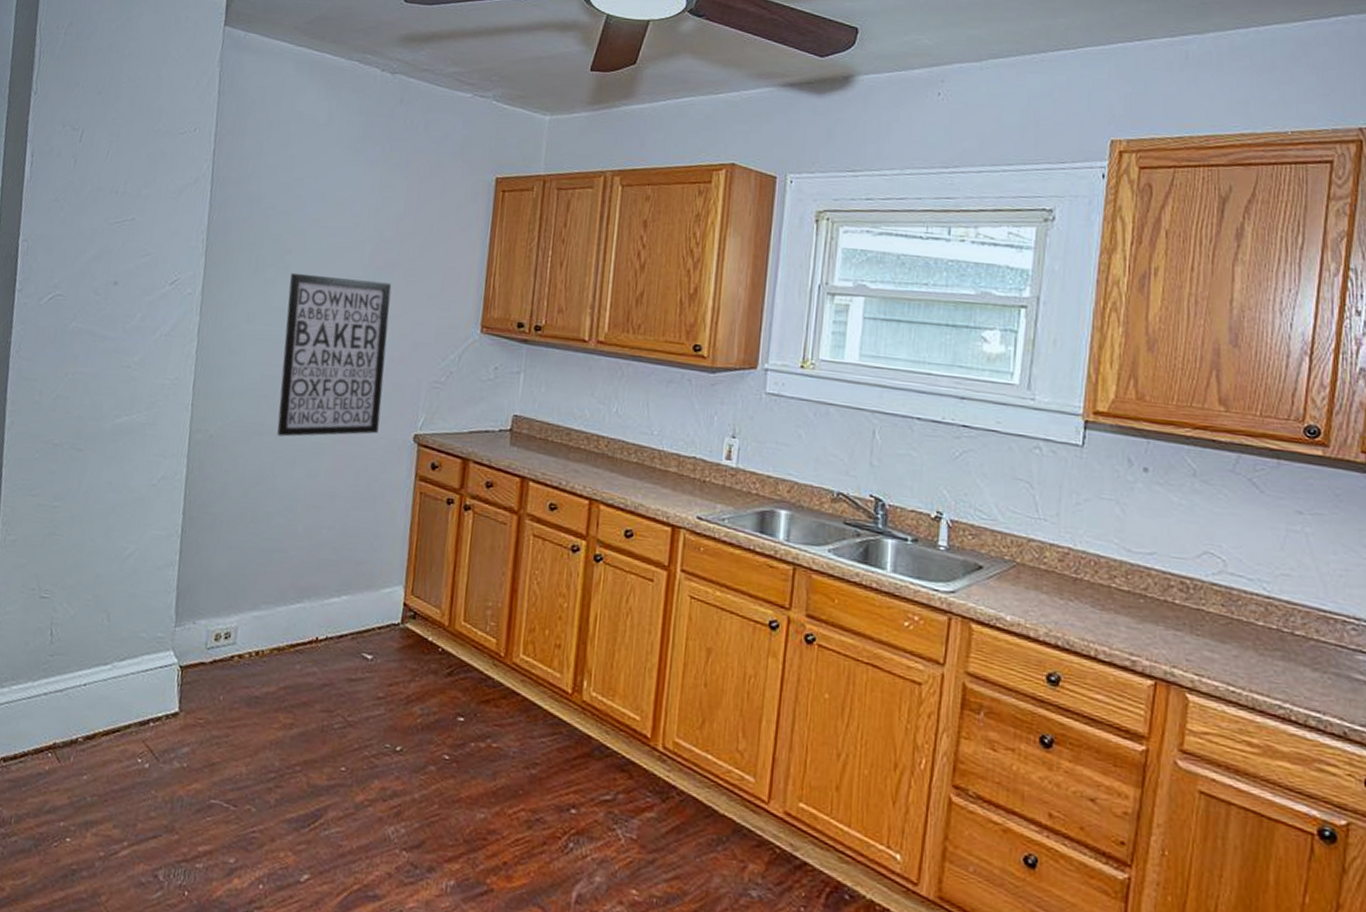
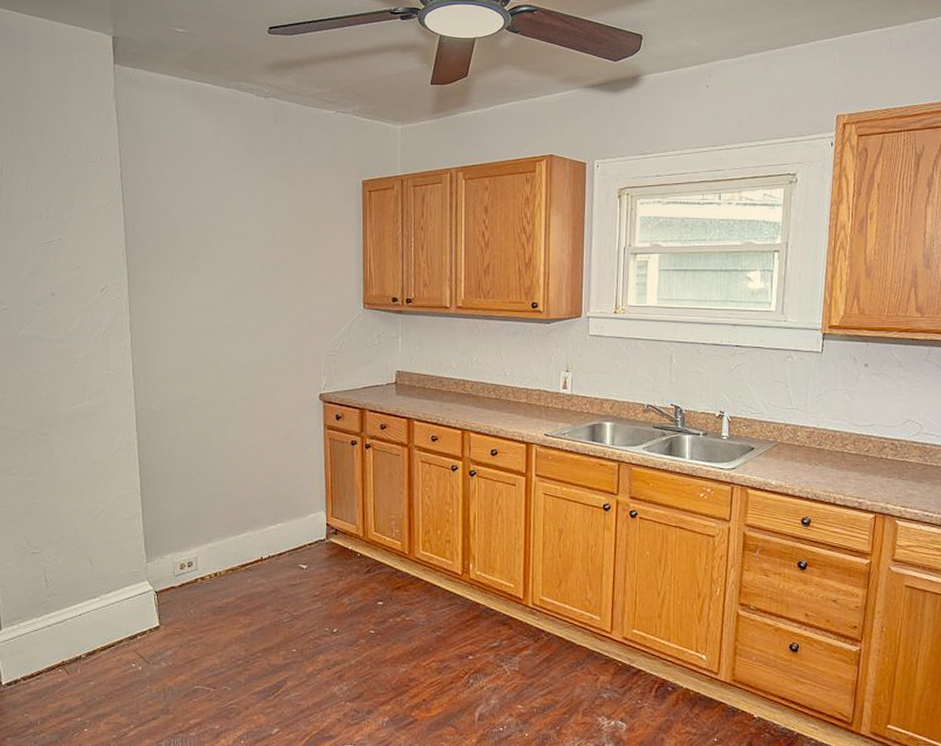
wall art: present [277,272,392,437] -> none [201,273,290,406]

